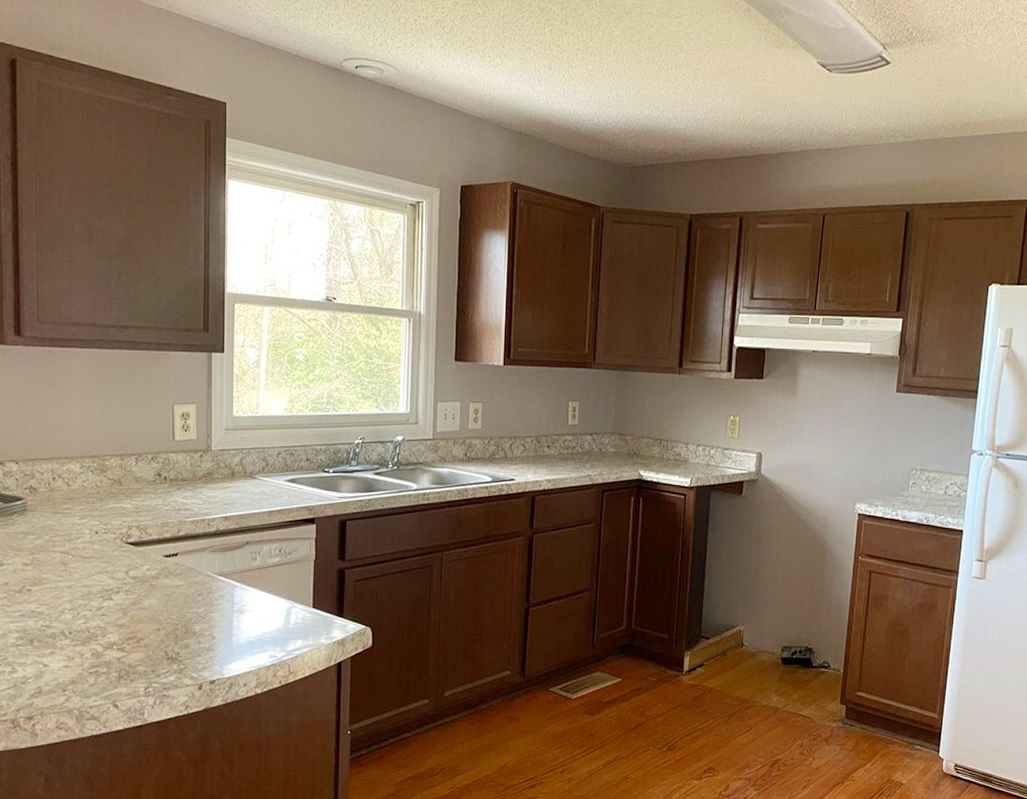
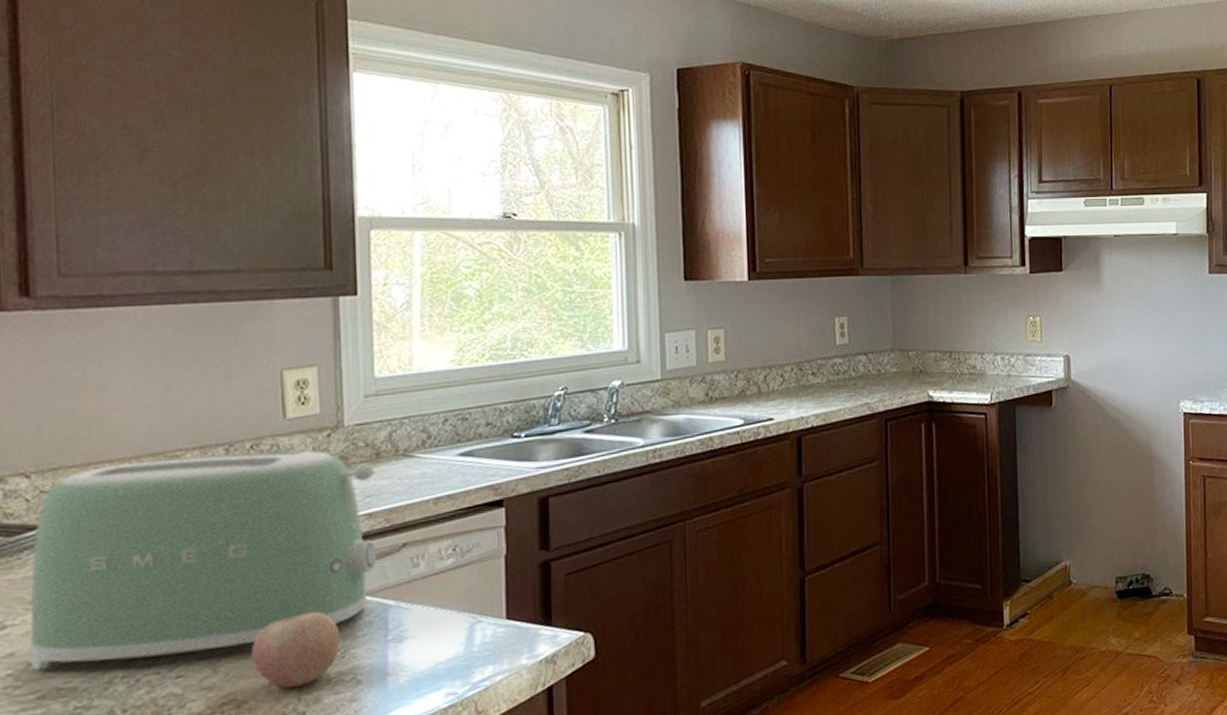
toaster: none [17,460,230,599] -> present [30,450,378,670]
apple: none [147,582,203,634] -> present [250,611,340,688]

